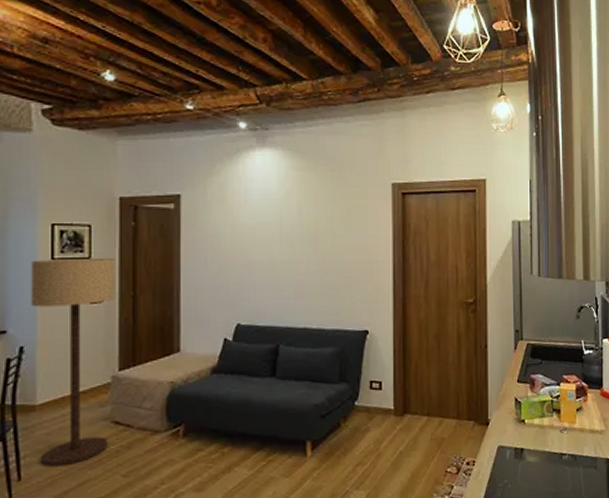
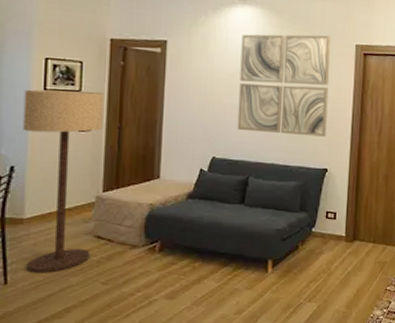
wall art: none [262,174,364,293] -> present [237,34,331,137]

